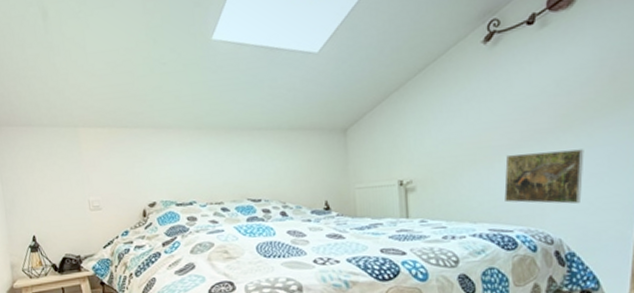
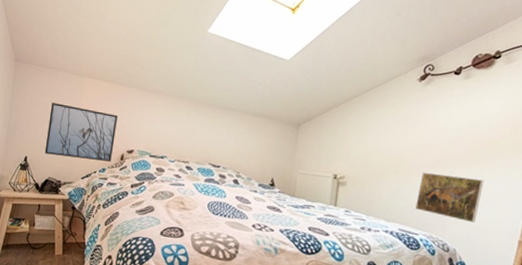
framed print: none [47,164,133,228] -> present [44,103,118,162]

